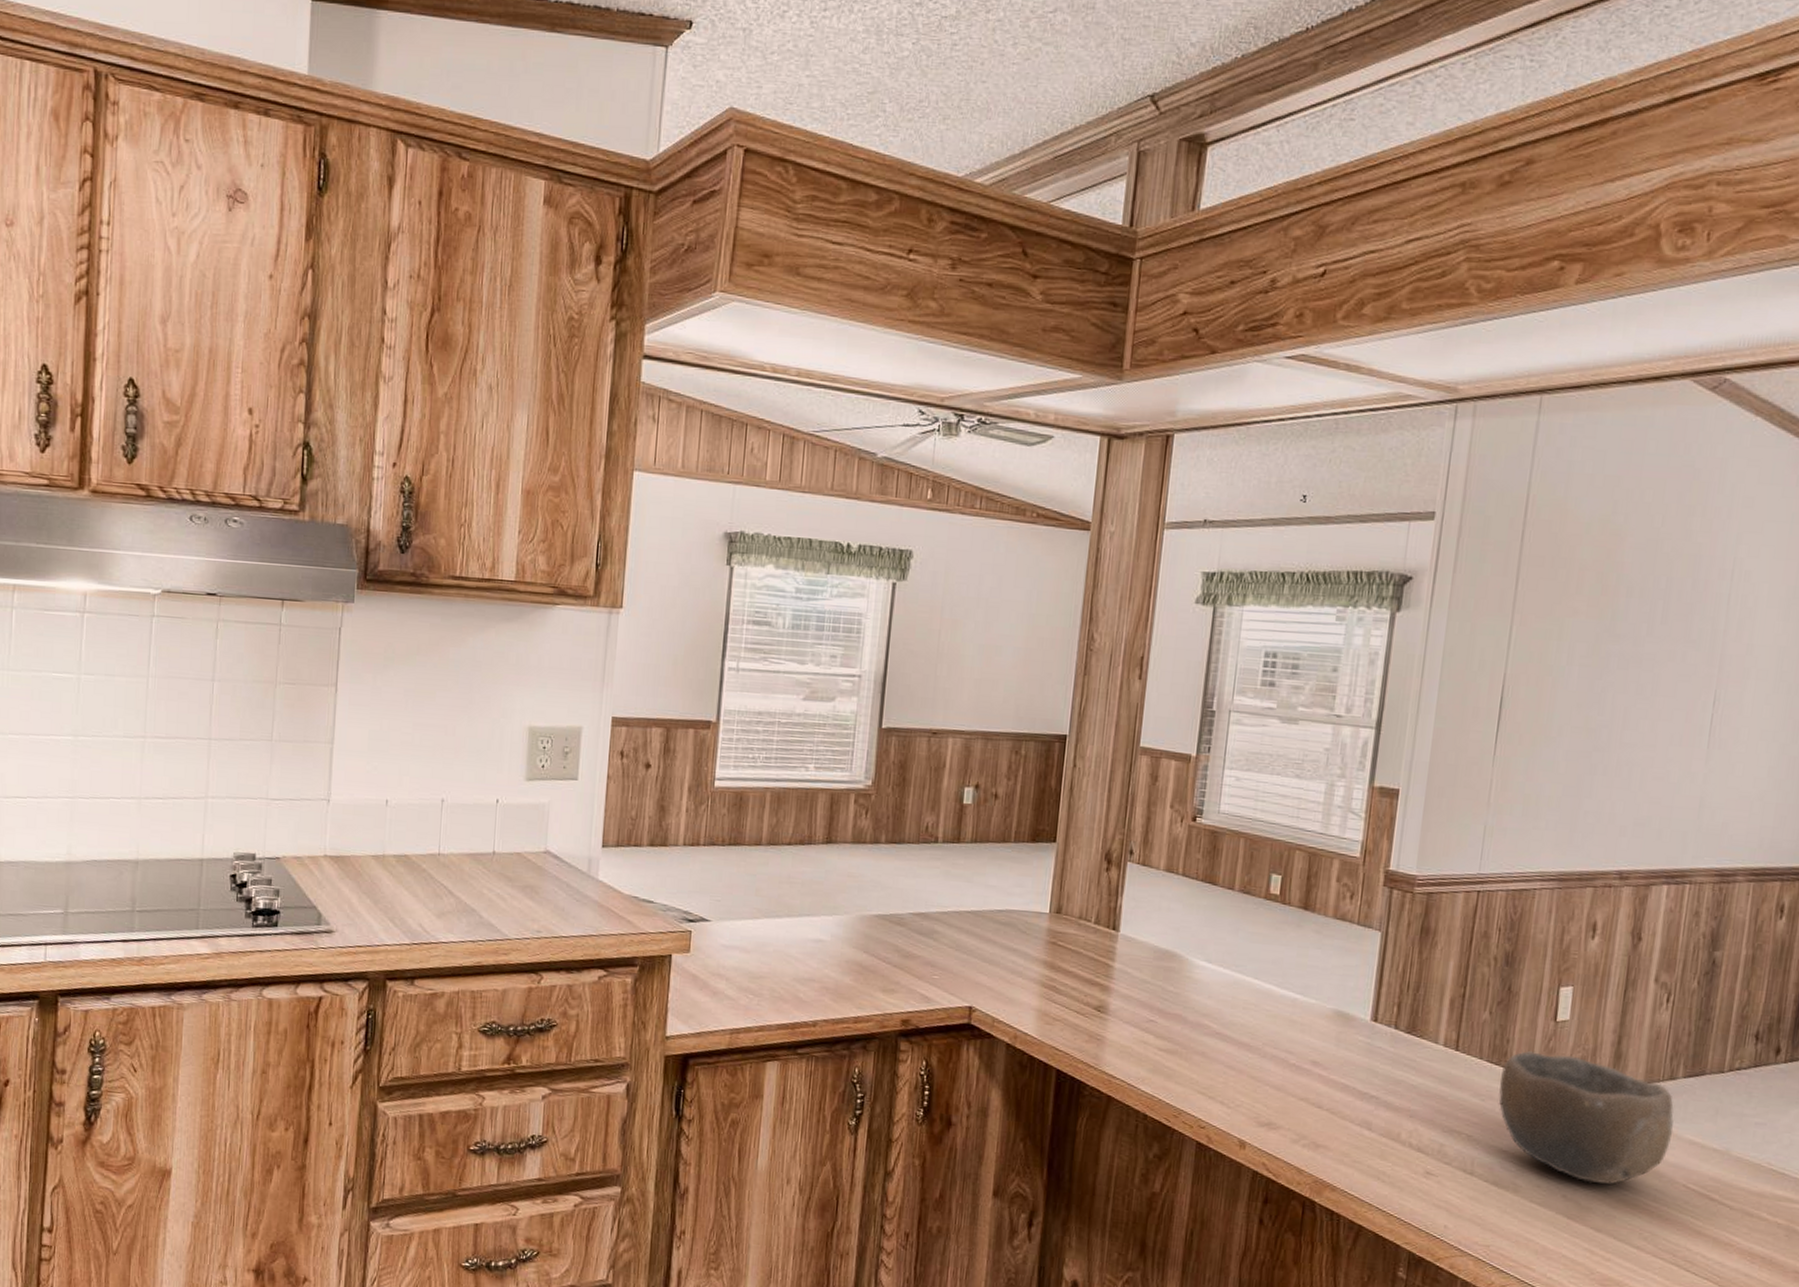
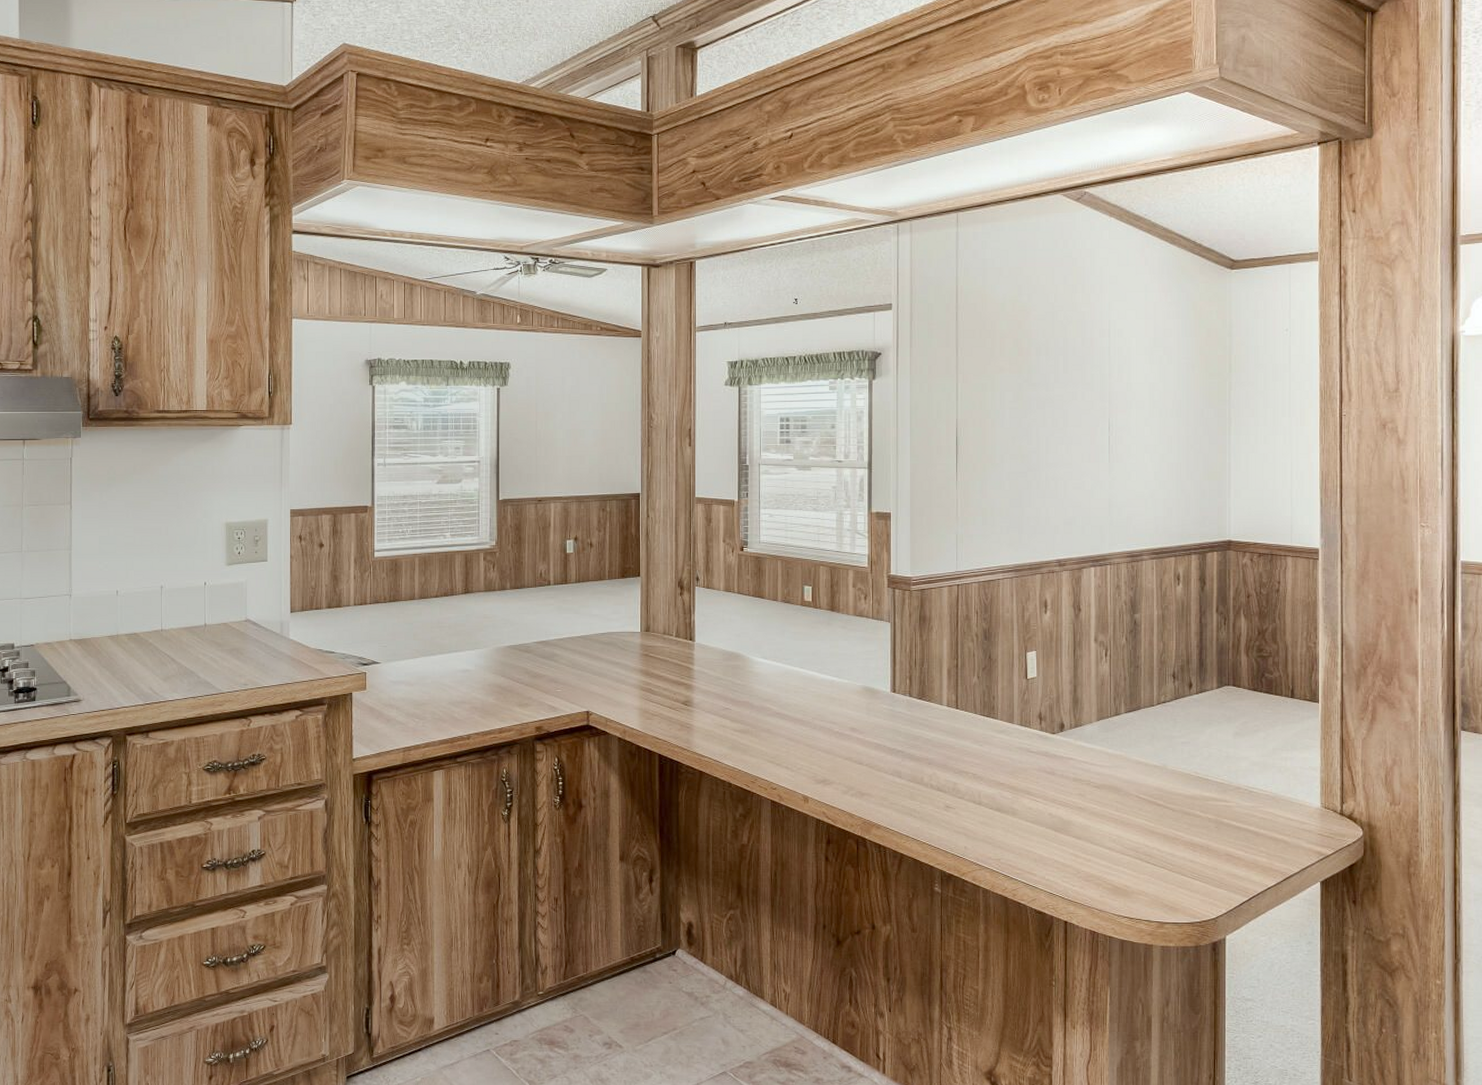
bowl: present [1498,1051,1674,1184] -> none [992,704,1123,802]

